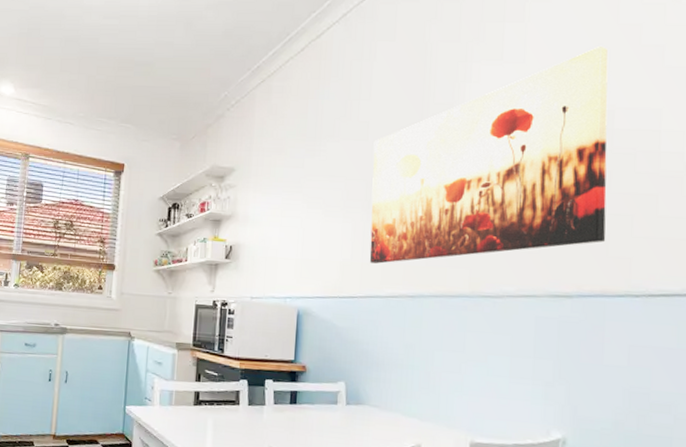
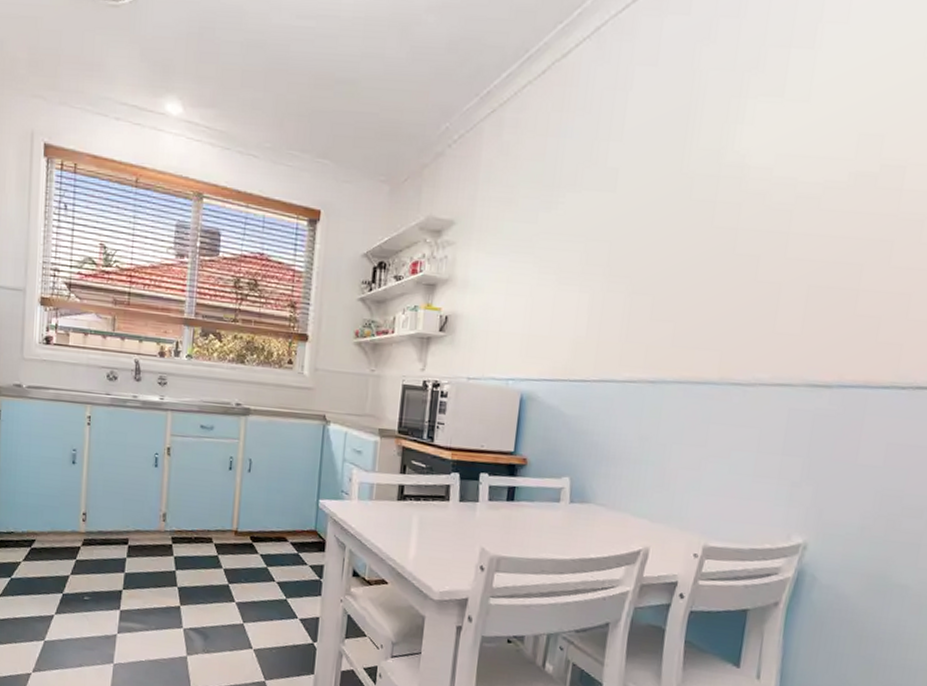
wall art: present [369,47,608,264] -> none [607,85,908,343]

